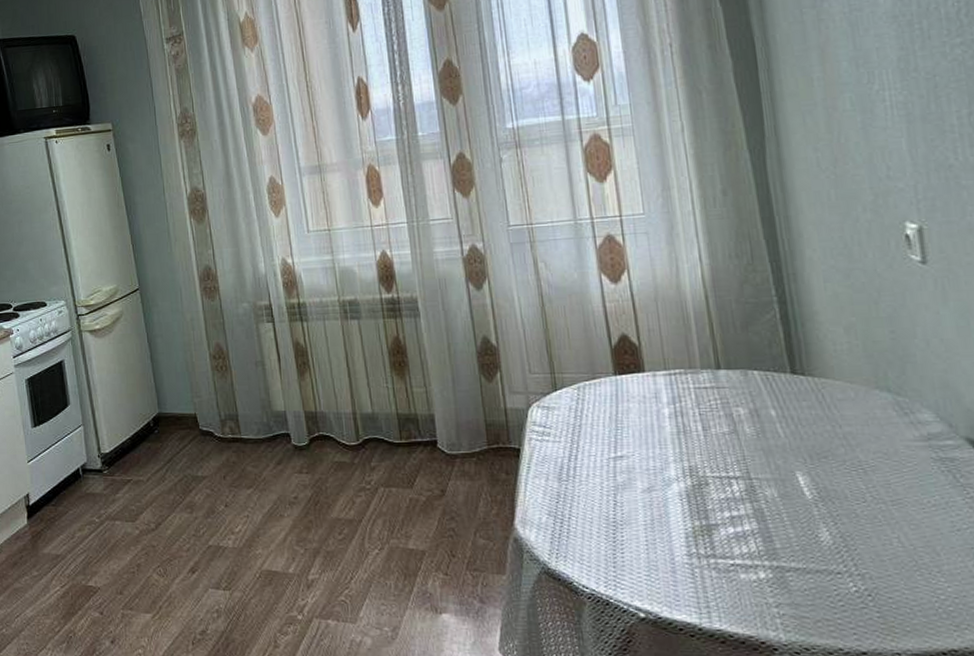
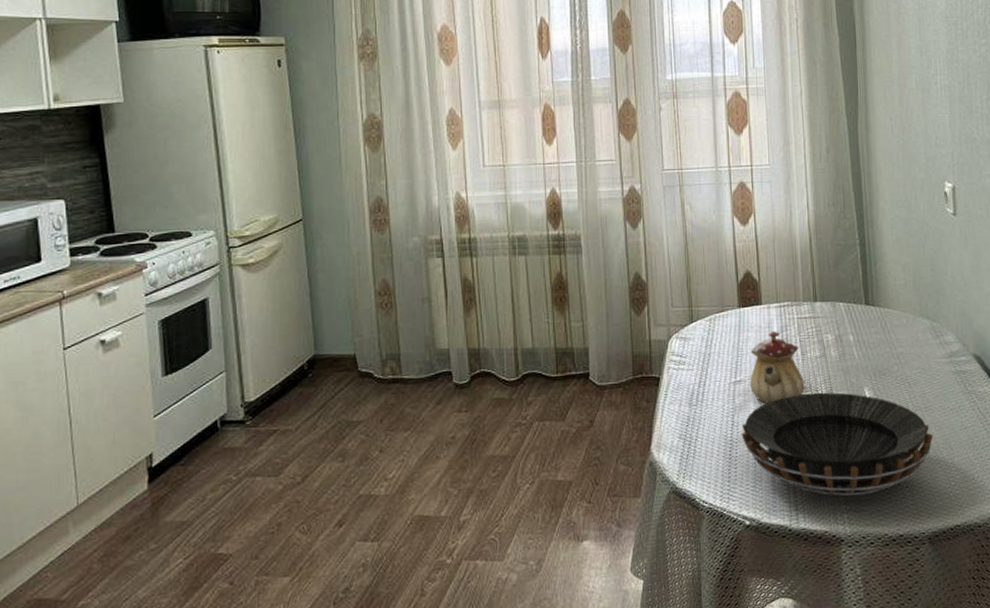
decorative bowl: none [627,475,907,599] -> present [741,392,933,496]
teapot: none [633,401,710,483] -> present [750,330,805,403]

